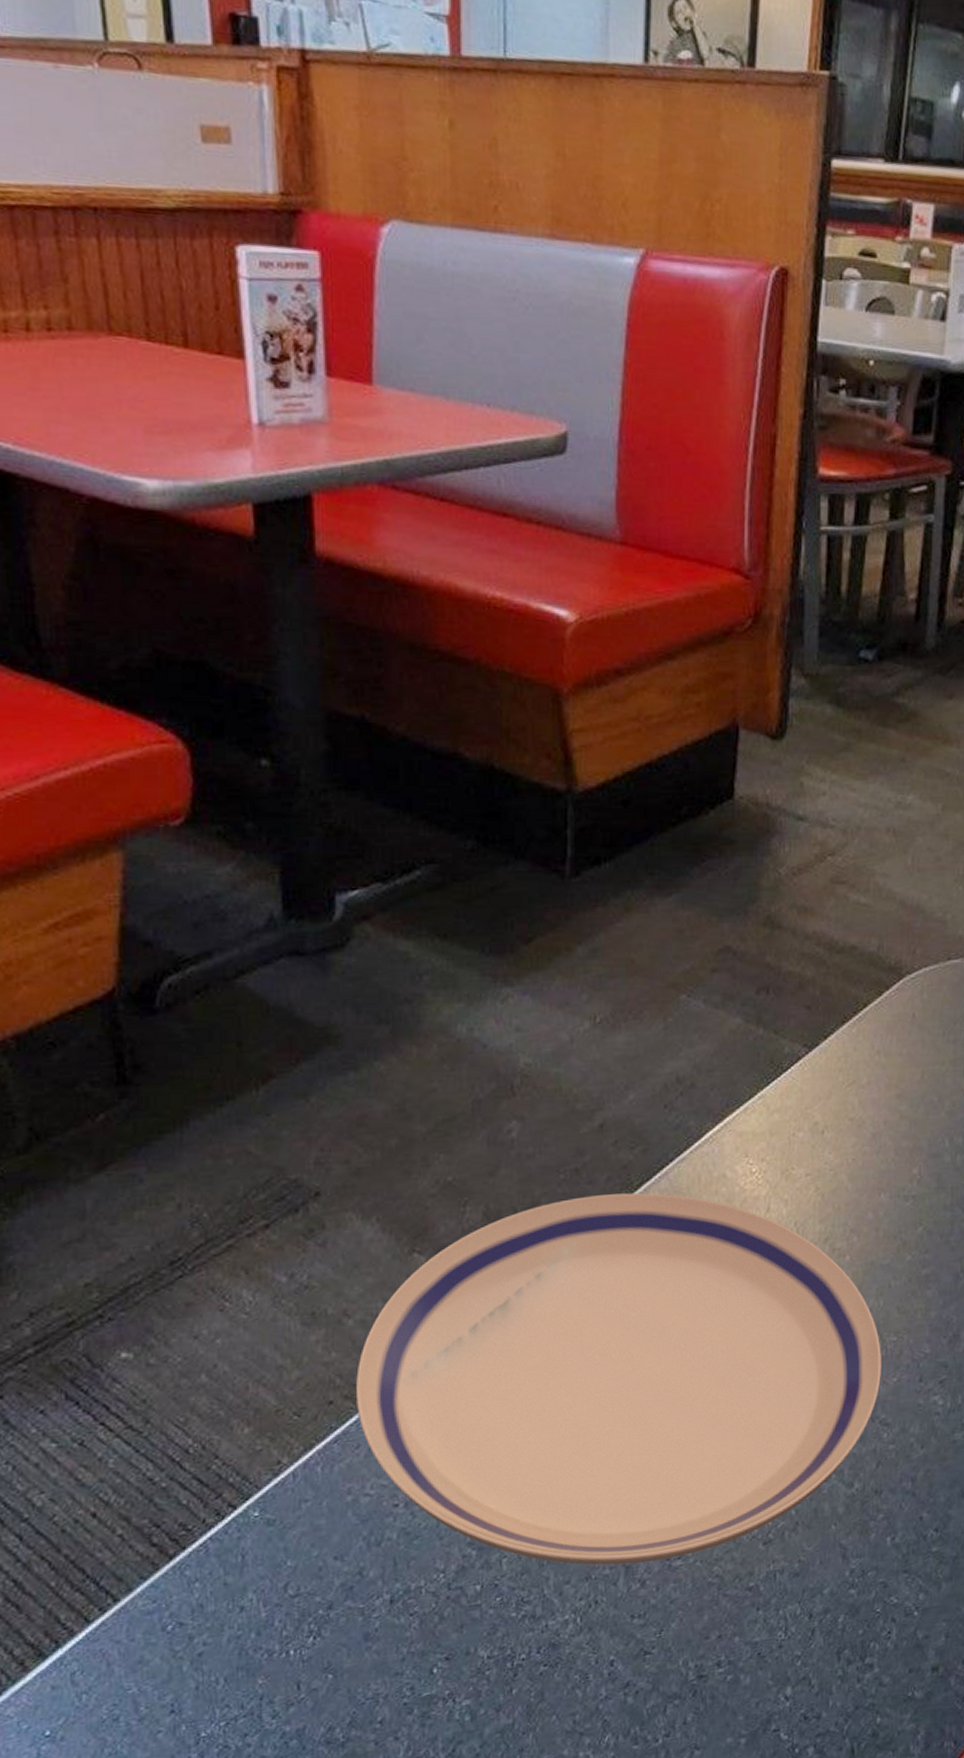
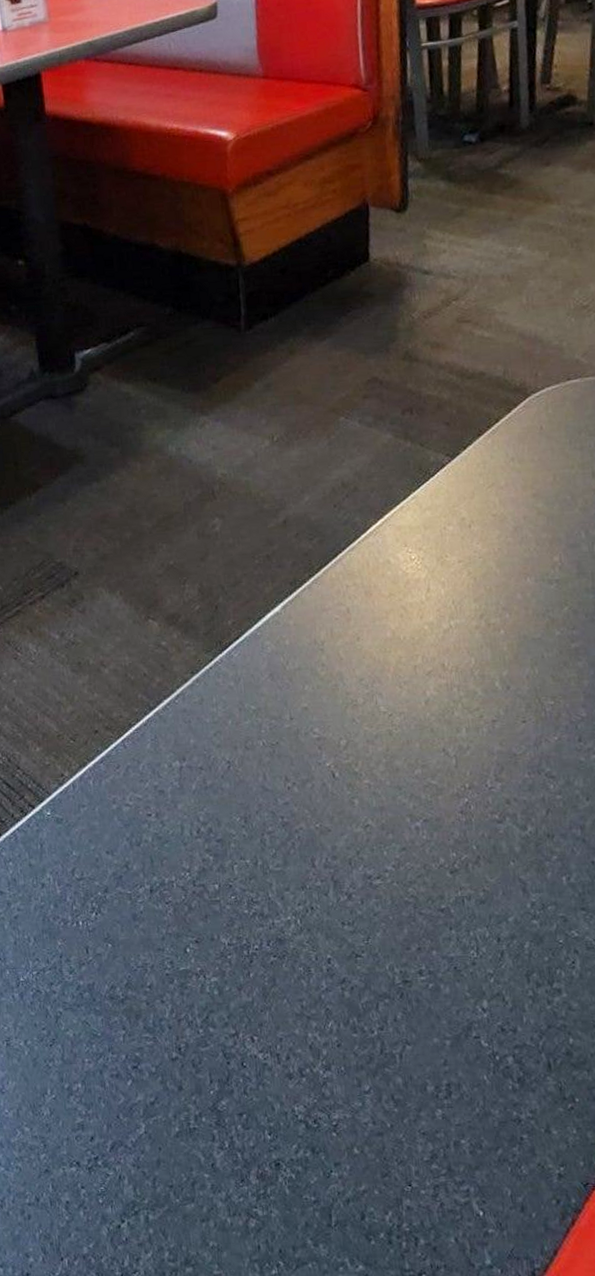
plate: present [356,1192,881,1566] -> none [113,575,543,879]

